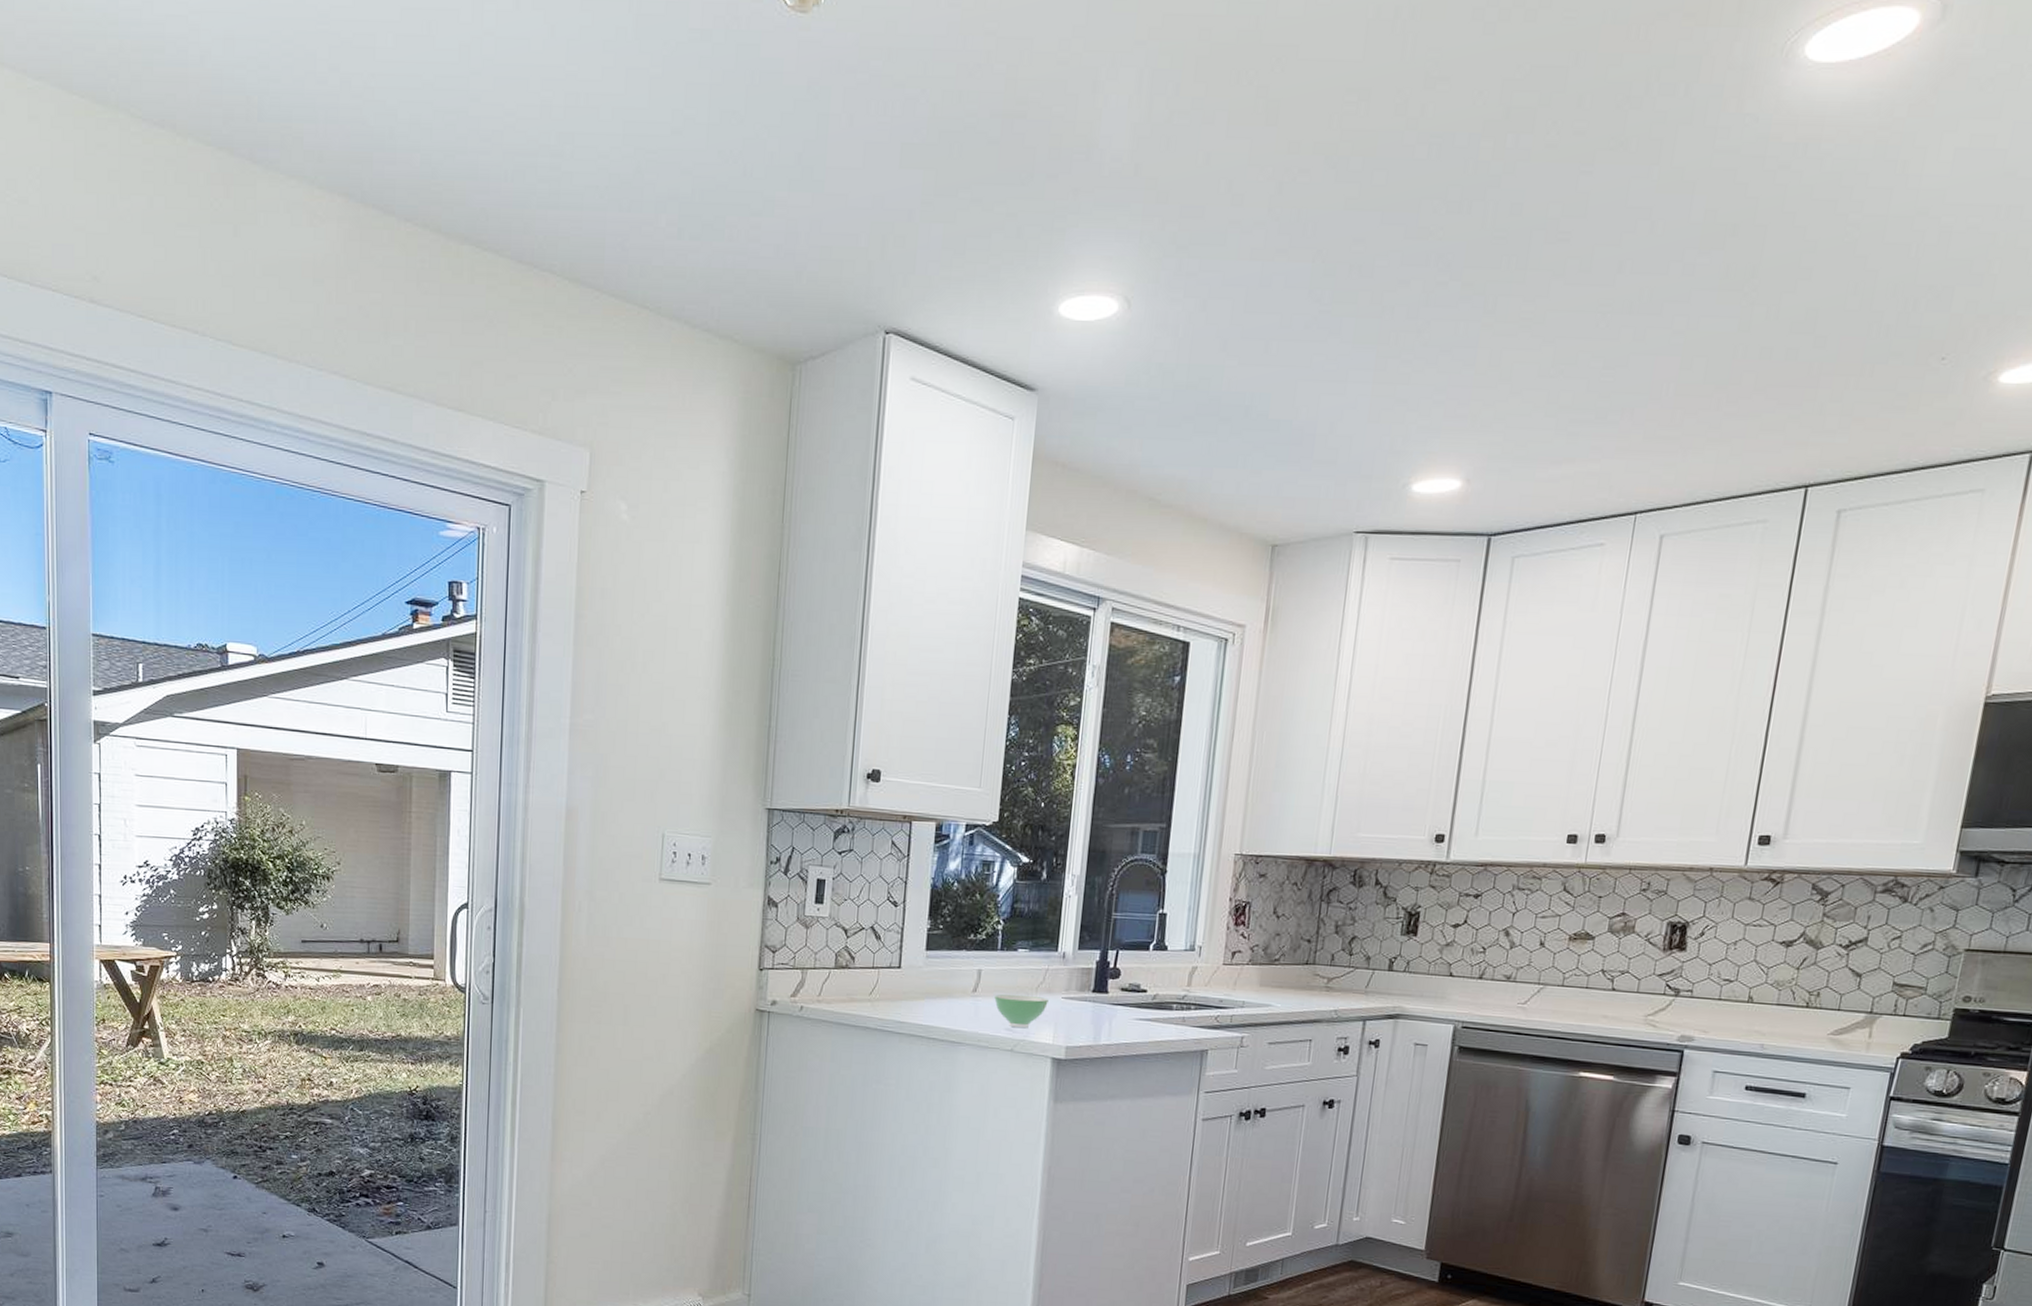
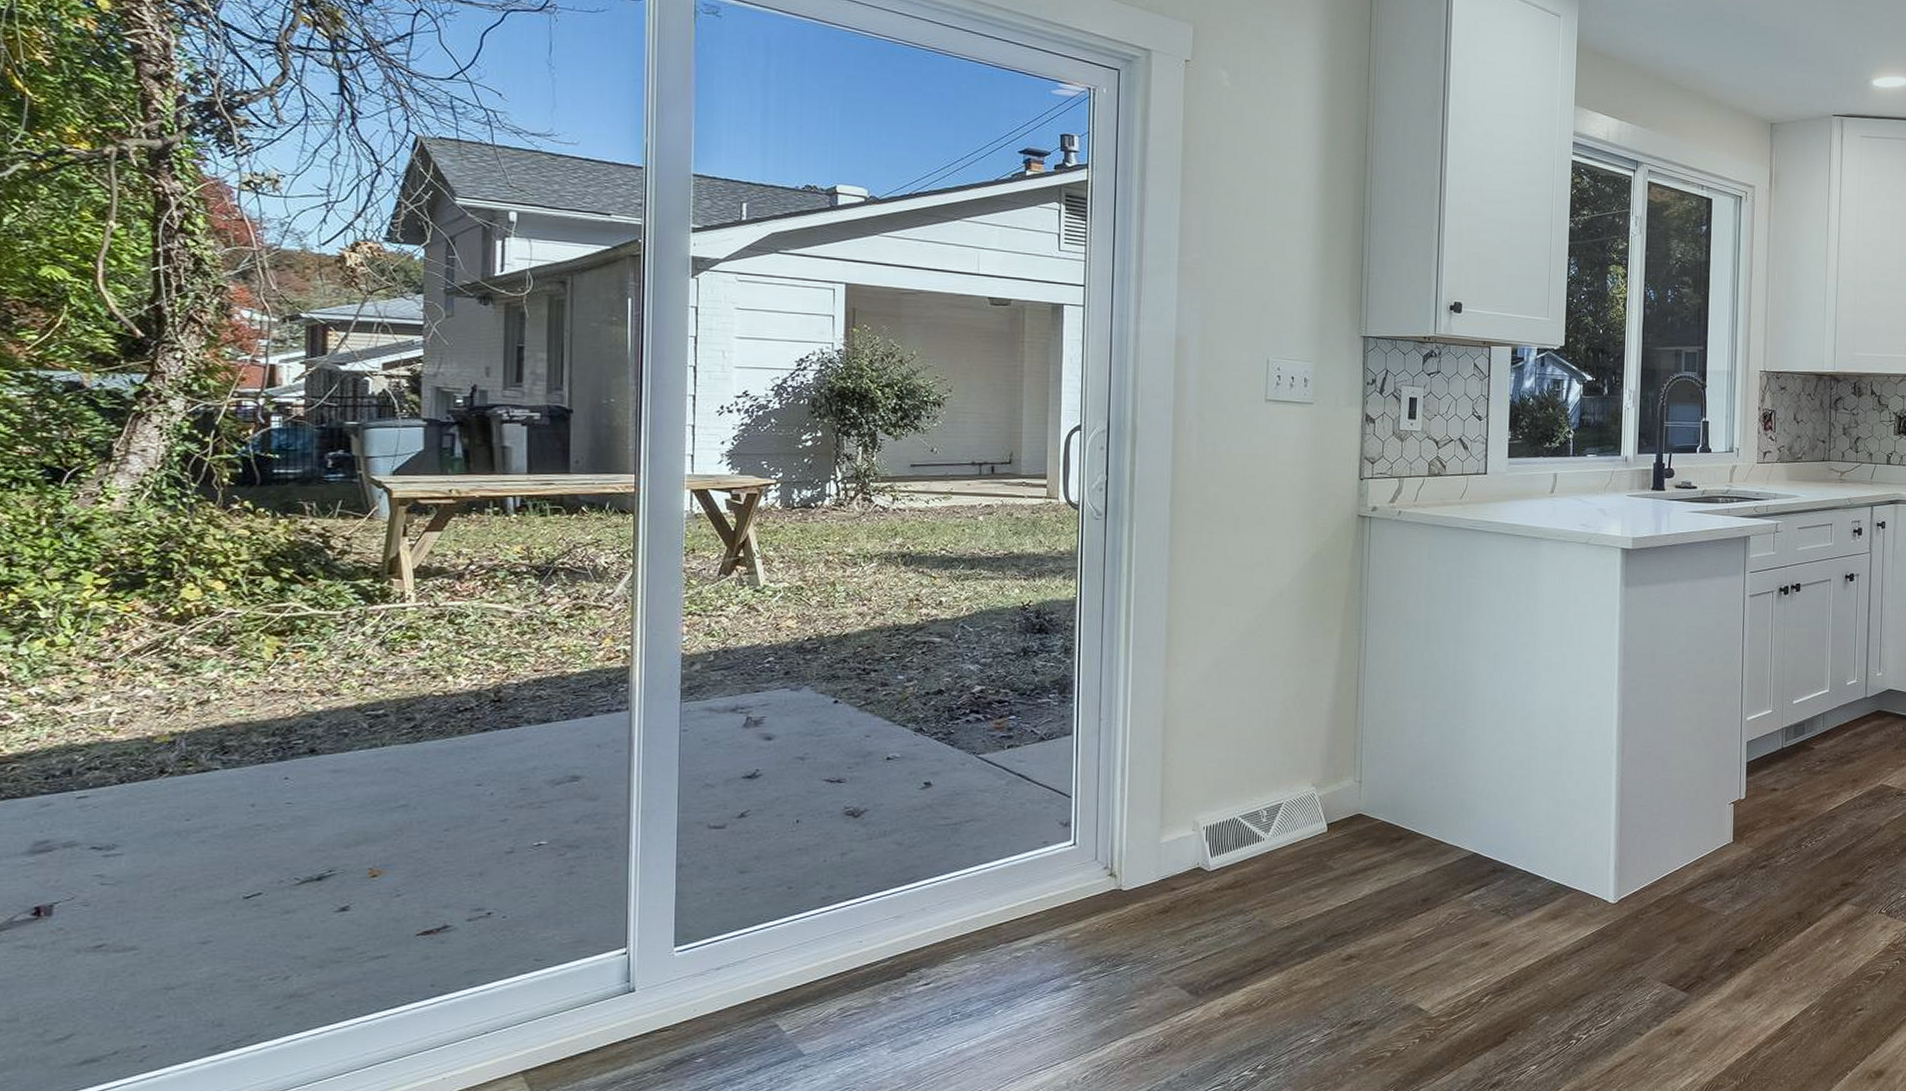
bowl: present [994,994,1048,1029] -> none [1569,494,1615,524]

